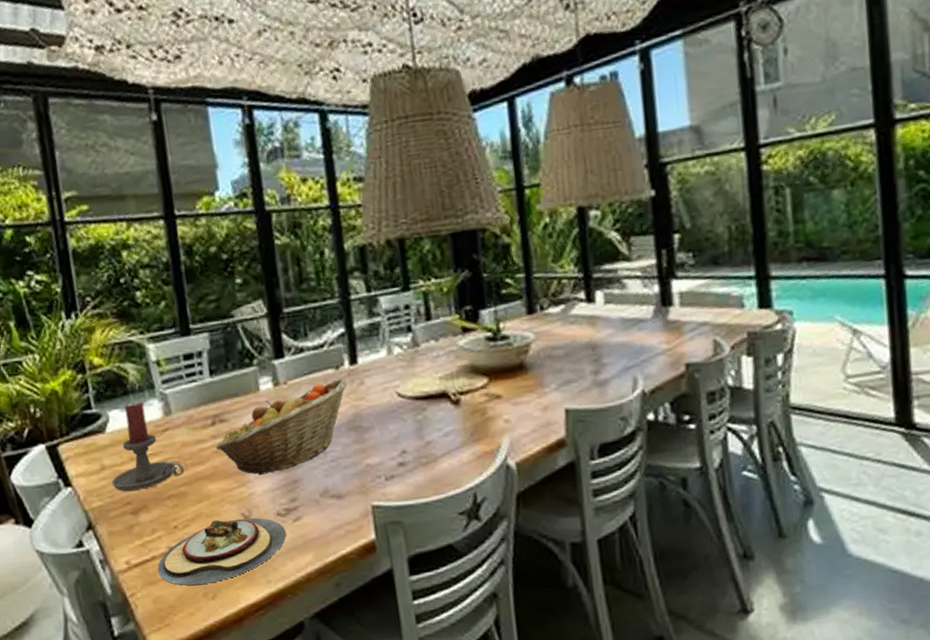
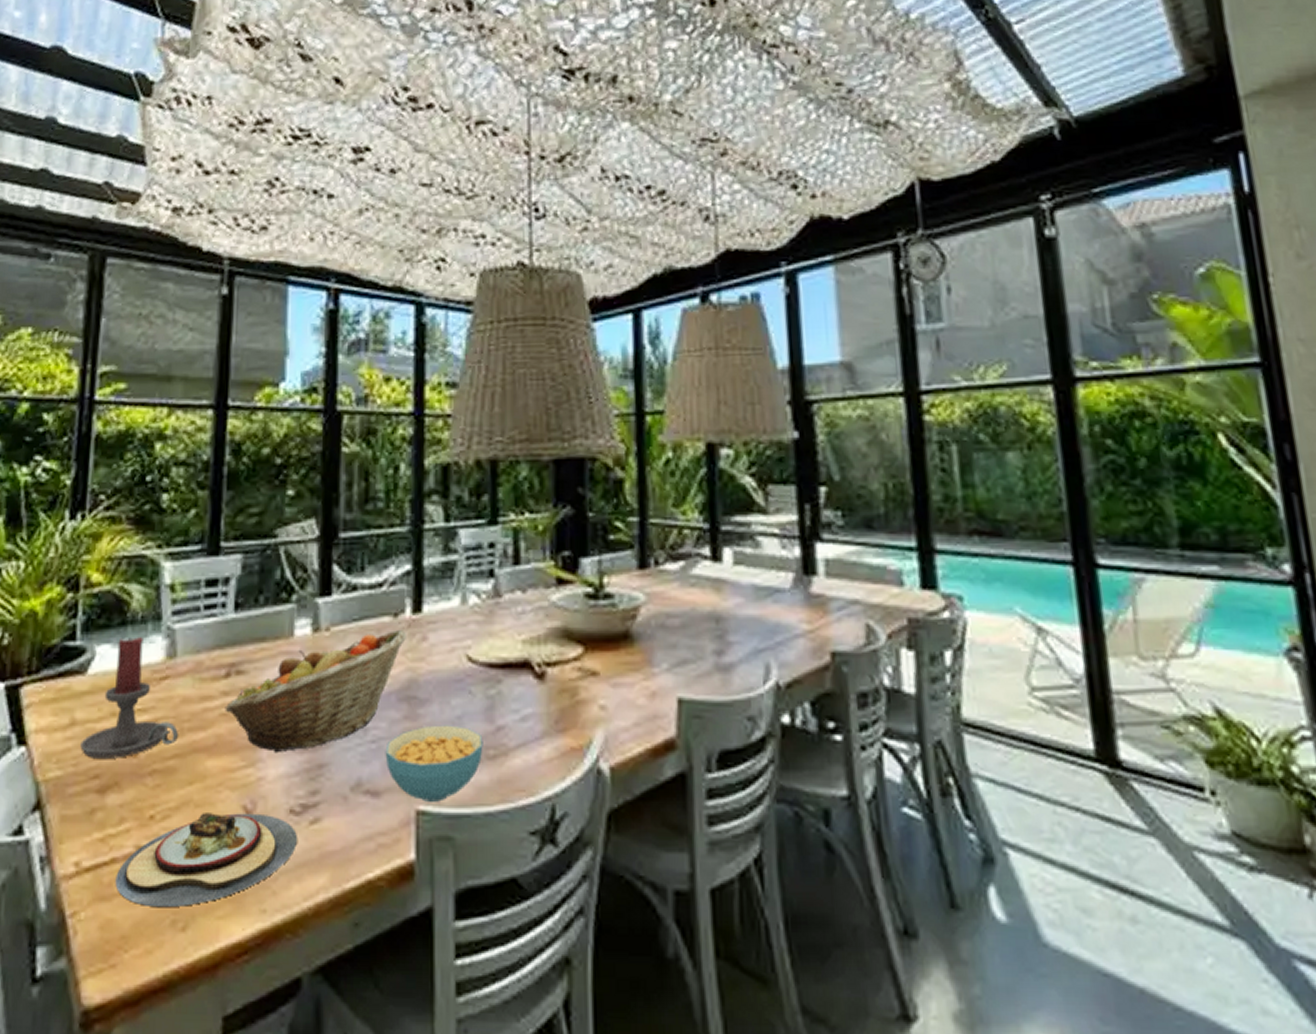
cereal bowl: none [342,444,418,499] -> present [385,725,483,802]

